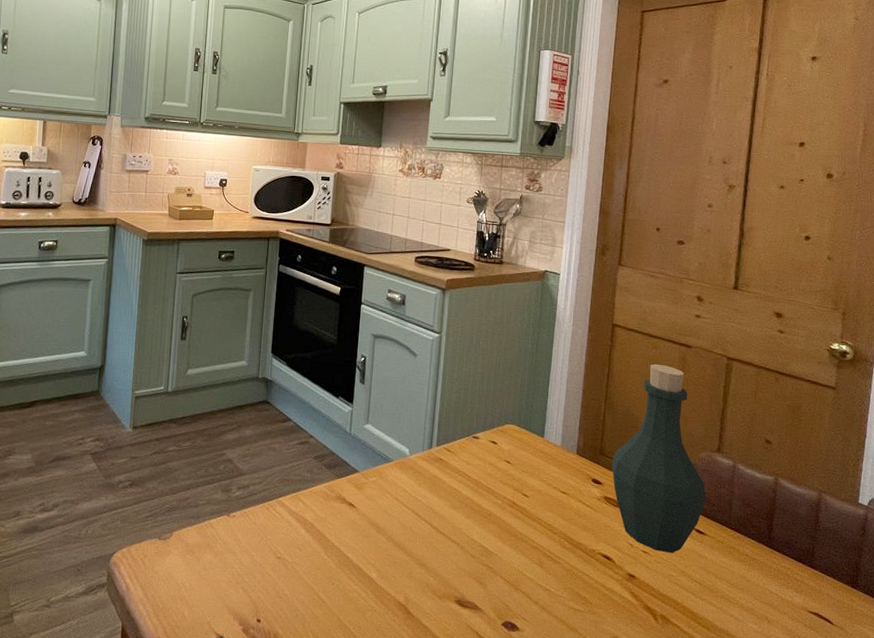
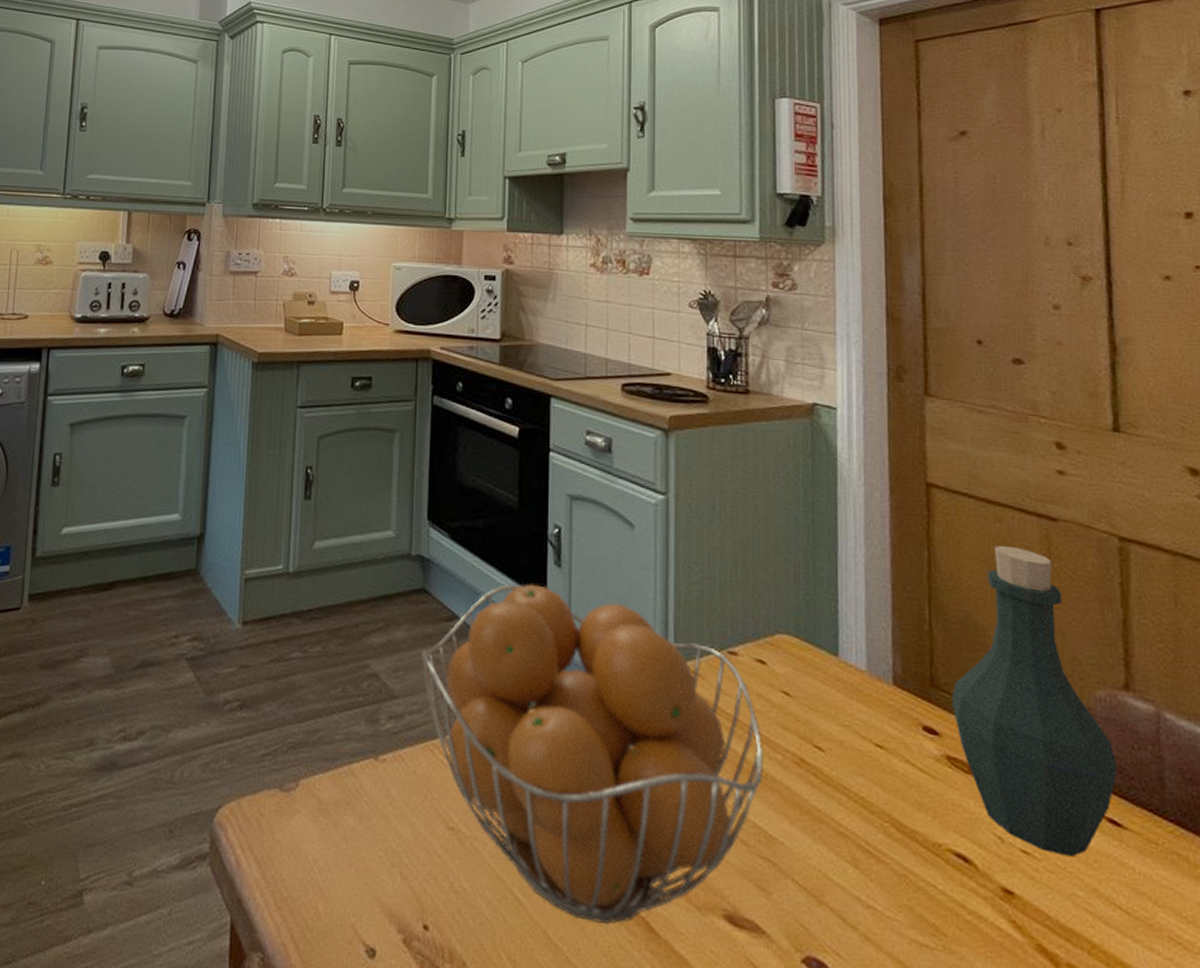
fruit basket: none [263,396,490,612] -> present [421,583,764,926]

